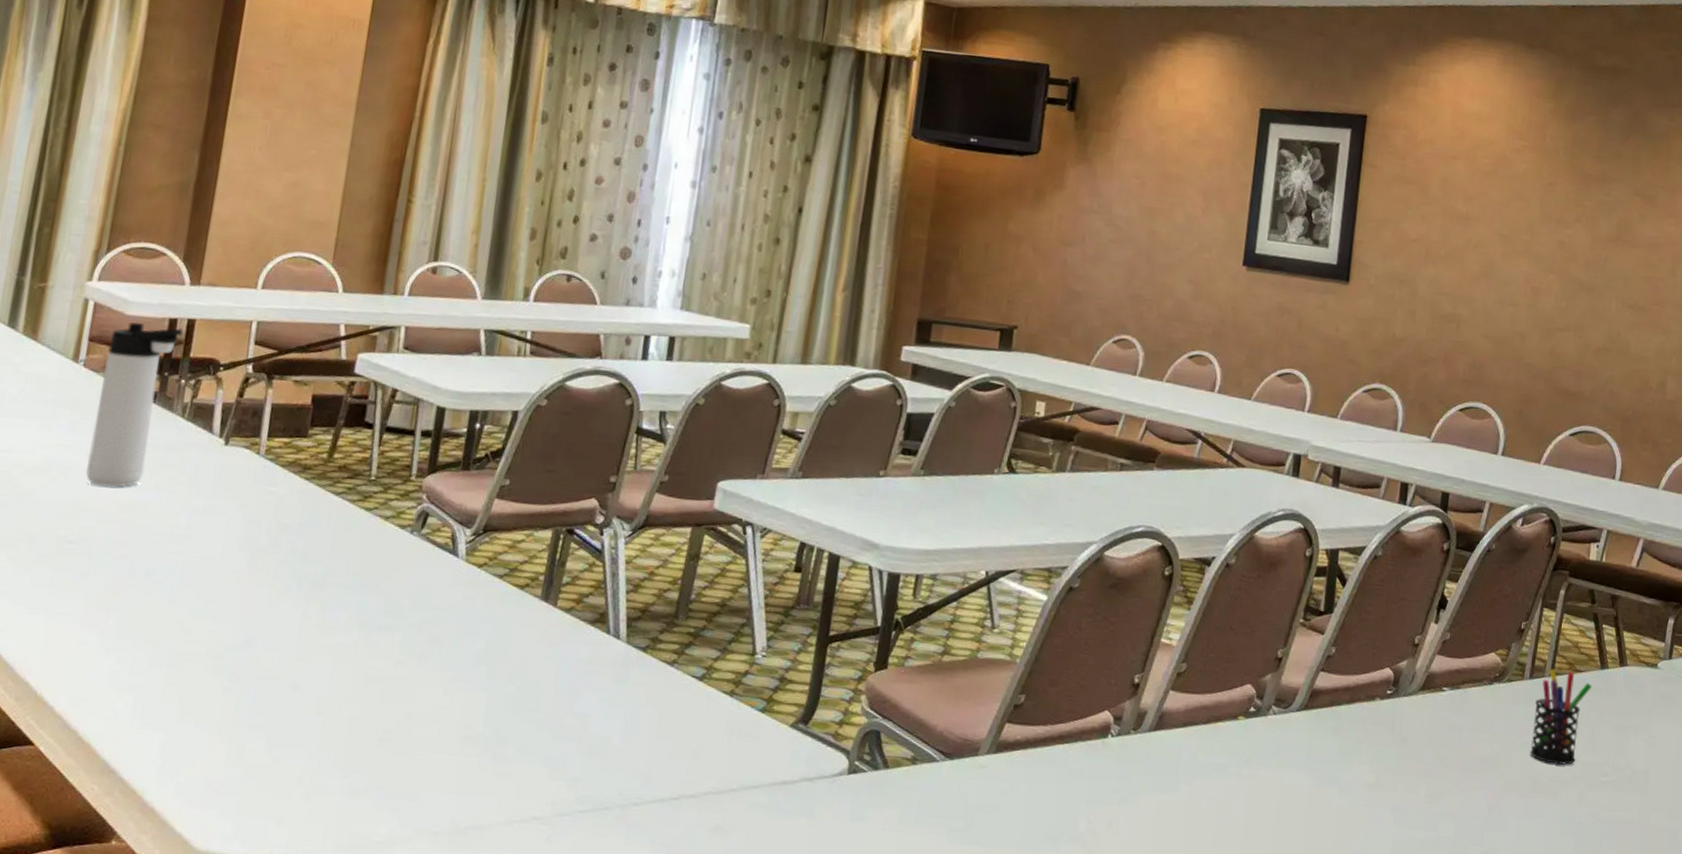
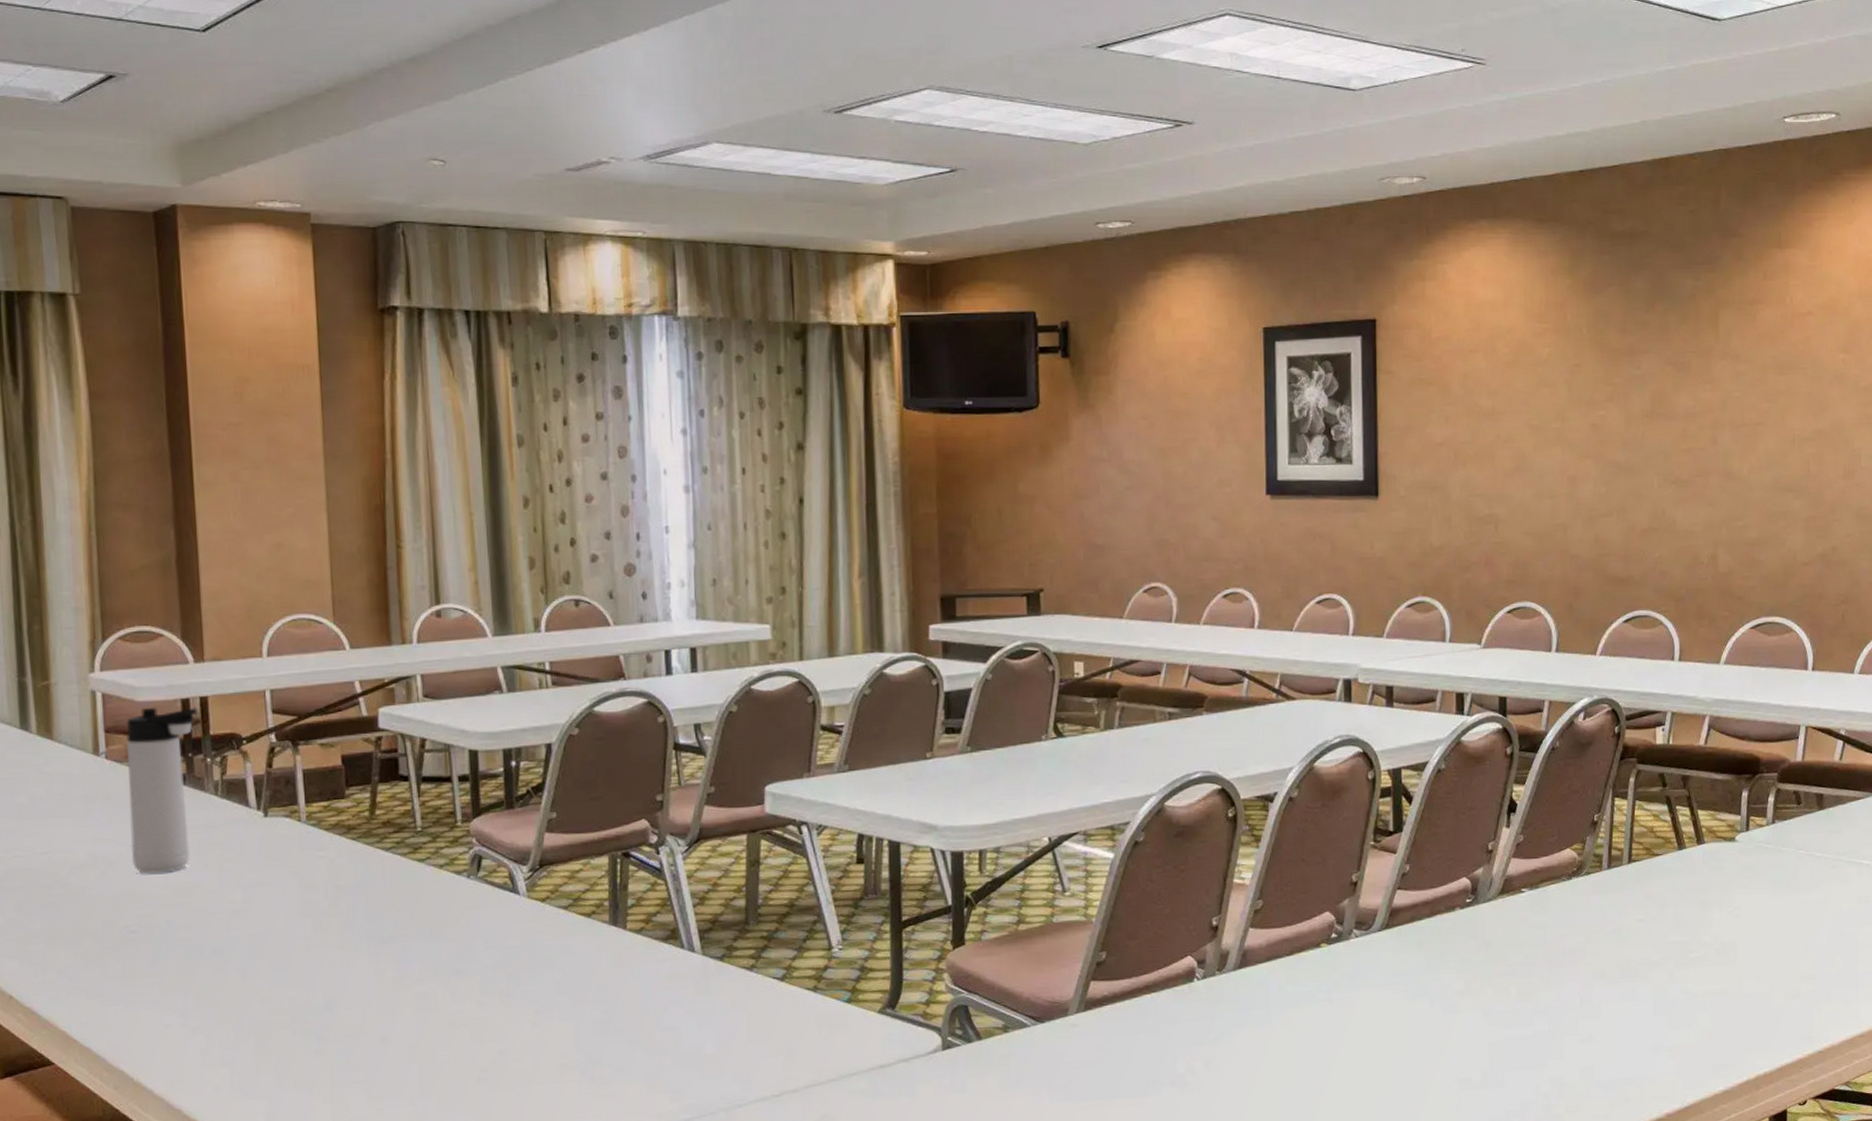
pen holder: present [1530,668,1592,765] -> none [1616,856,1671,948]

